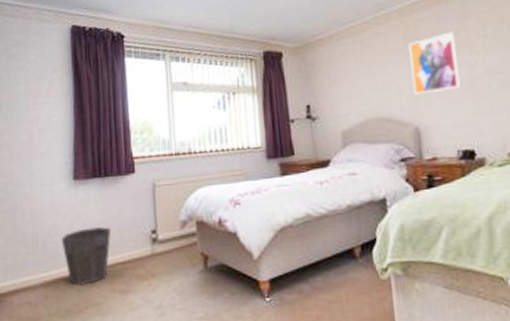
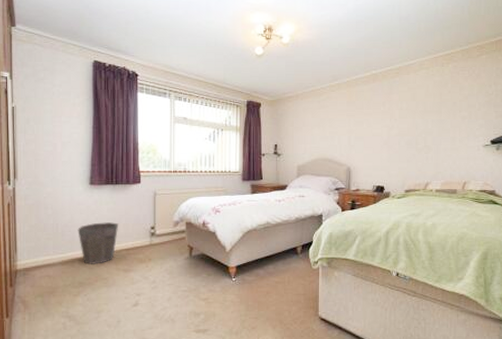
wall art: present [409,31,461,95] -> none [349,102,381,145]

